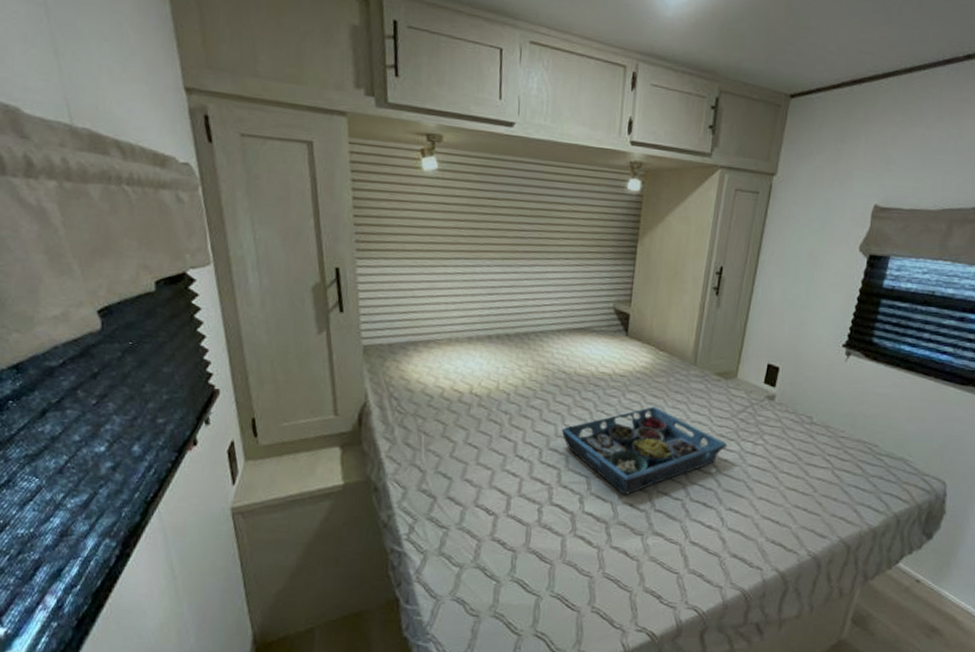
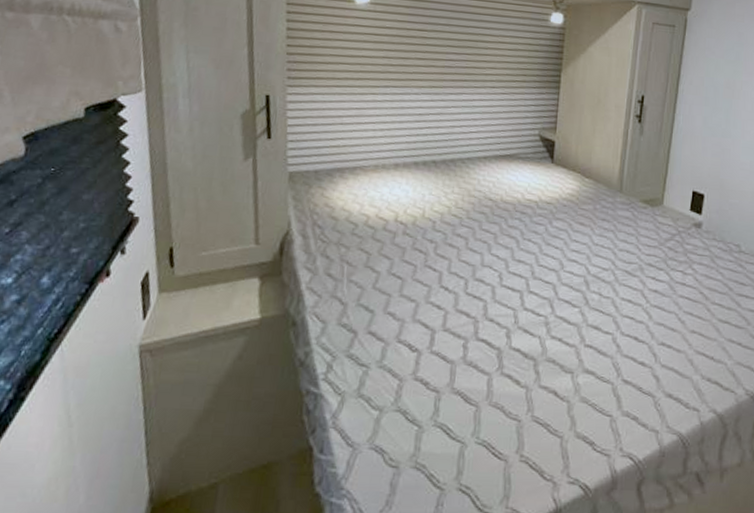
serving tray: present [561,406,728,496] -> none [487,234,657,330]

